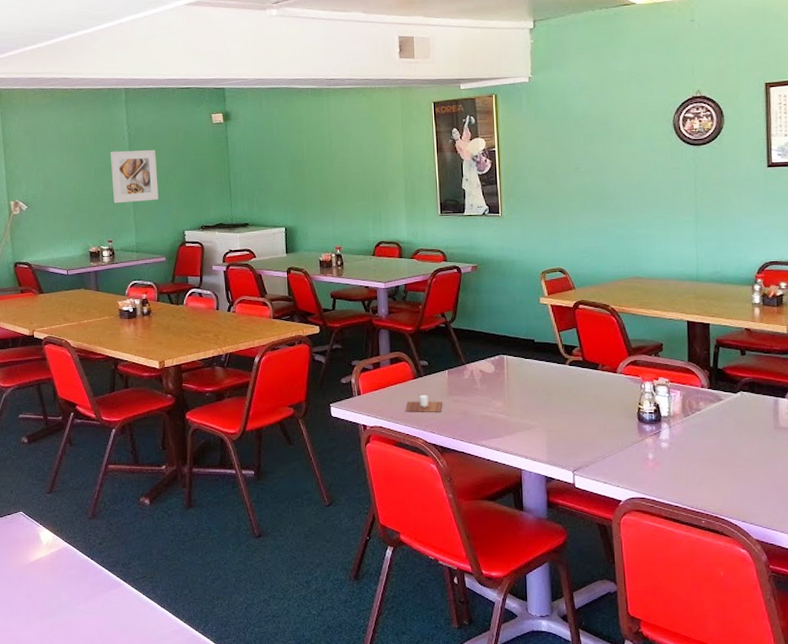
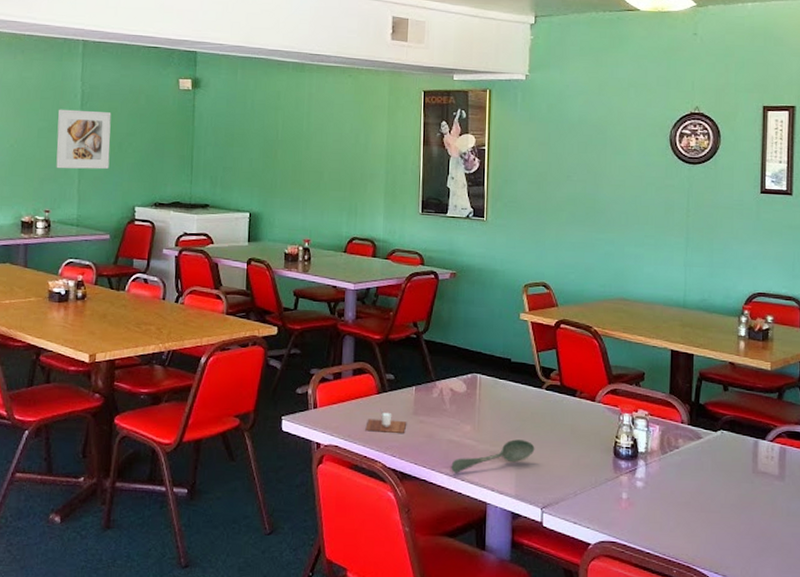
spoon: none [486,411,563,444] -> present [451,439,535,473]

